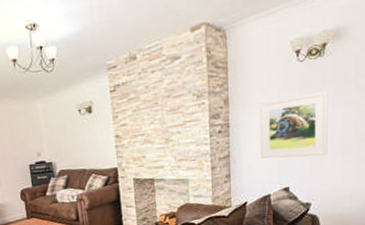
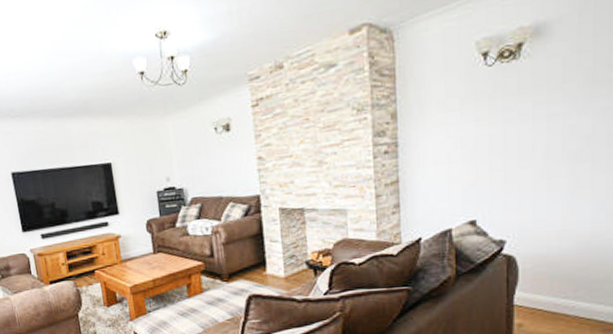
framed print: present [259,91,328,159] -> none [435,101,527,185]

